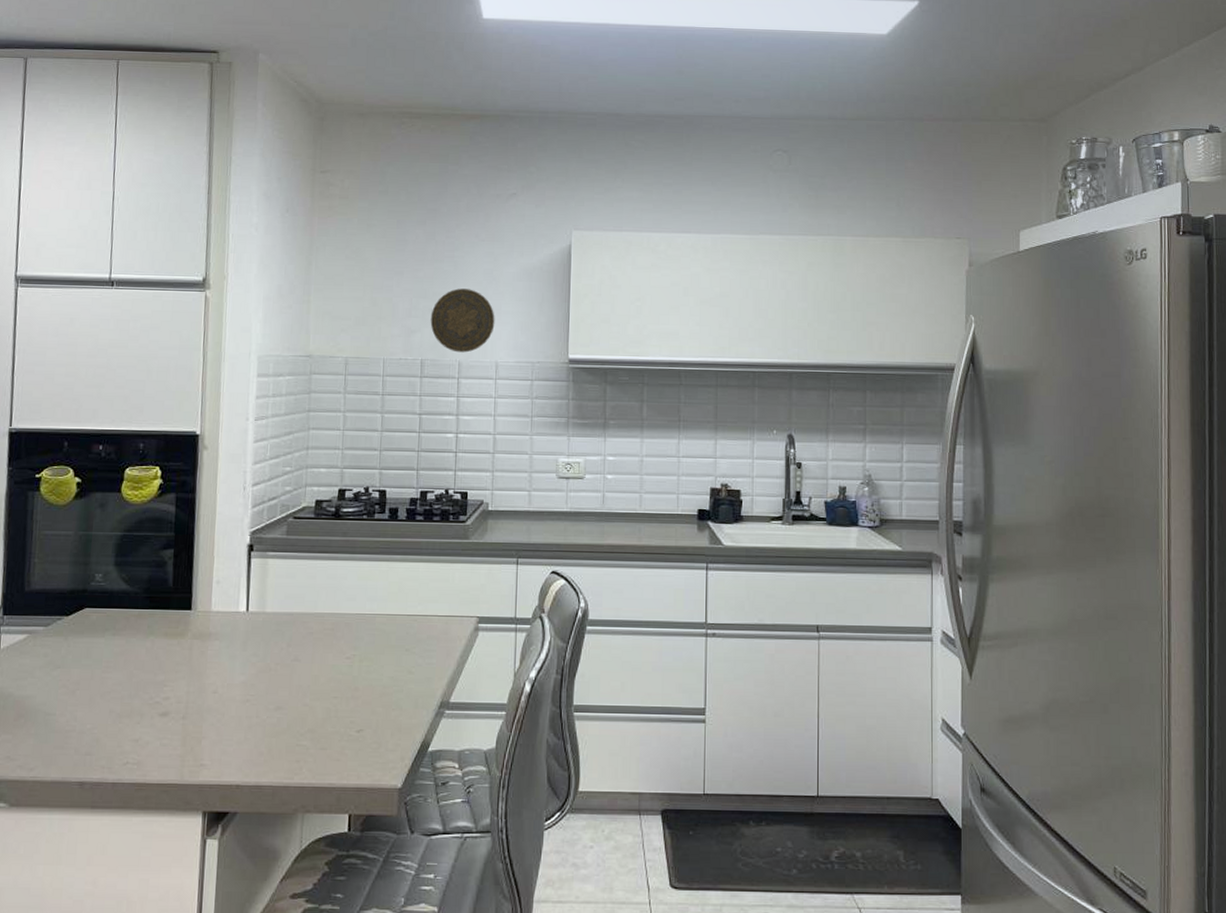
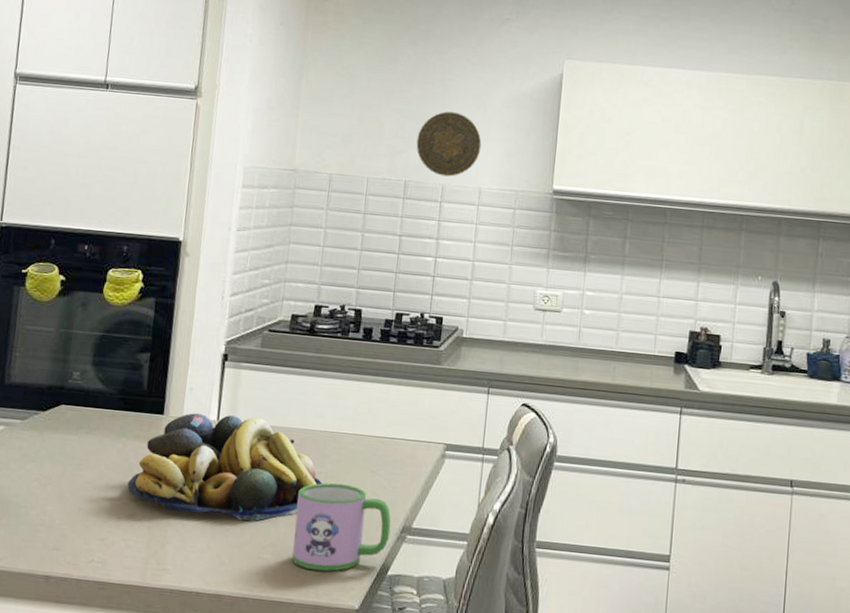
fruit bowl: none [159,605,358,710] -> present [127,413,323,521]
mug: none [331,664,429,753] -> present [292,483,391,572]

